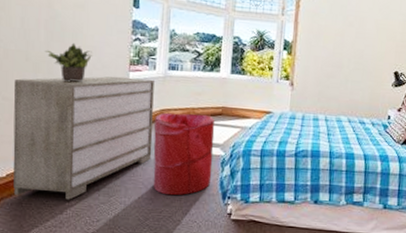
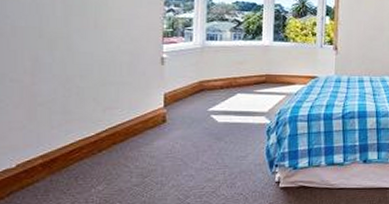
dresser: present [13,76,155,200] -> none [24,49,192,187]
potted plant: present [44,42,92,82] -> none [62,16,119,58]
laundry hamper: present [153,112,215,196] -> none [192,83,259,170]

